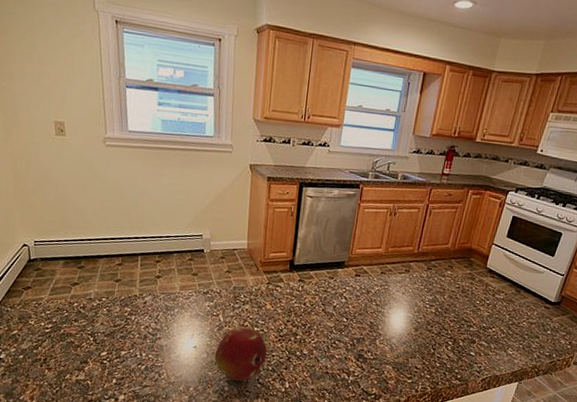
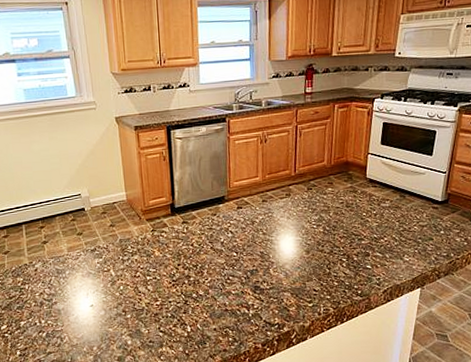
fruit: present [214,327,267,381] -> none [112,278,164,333]

